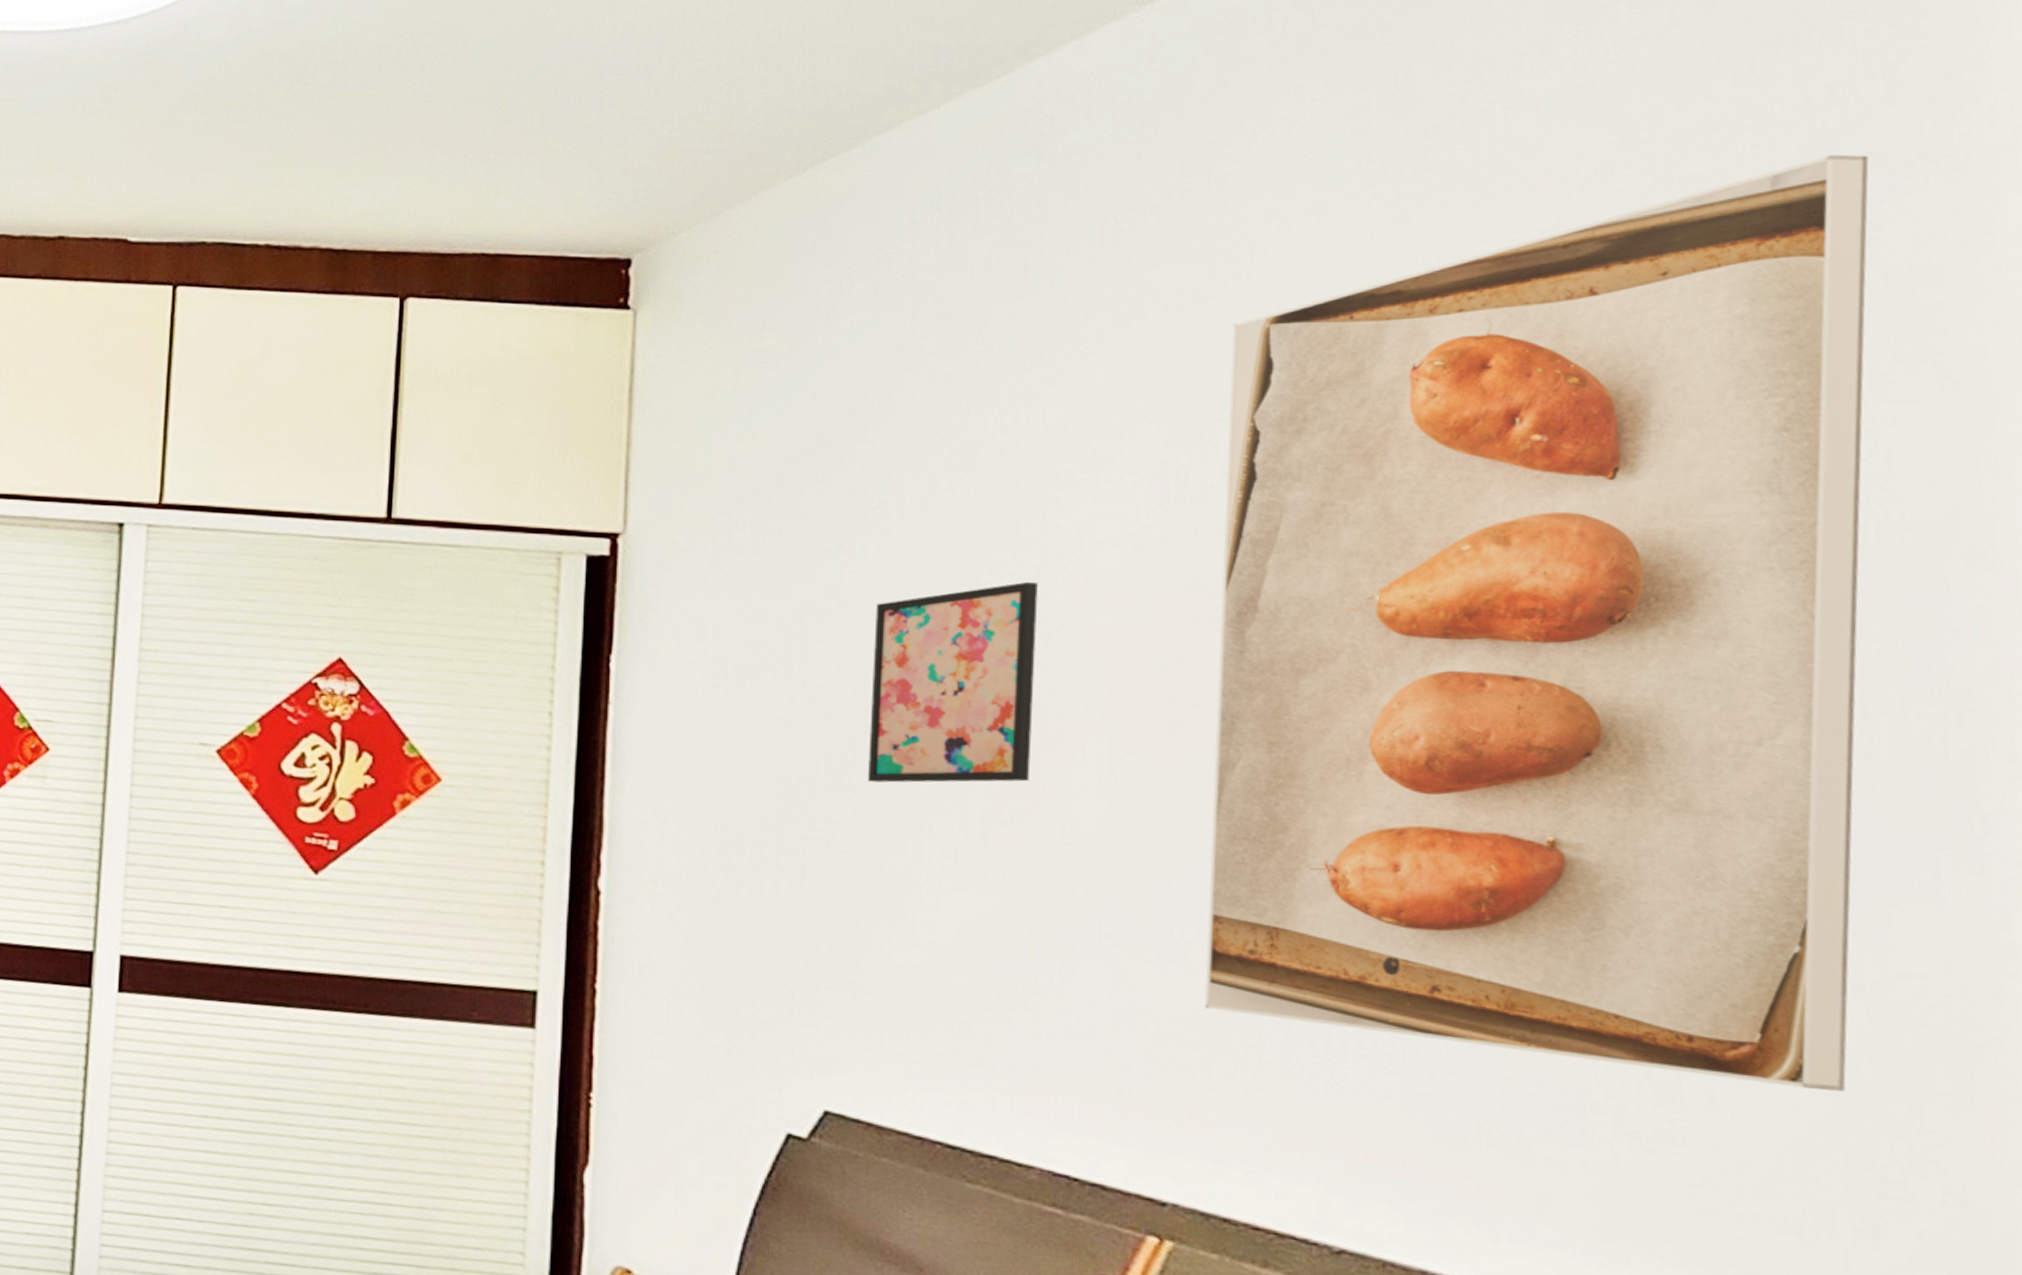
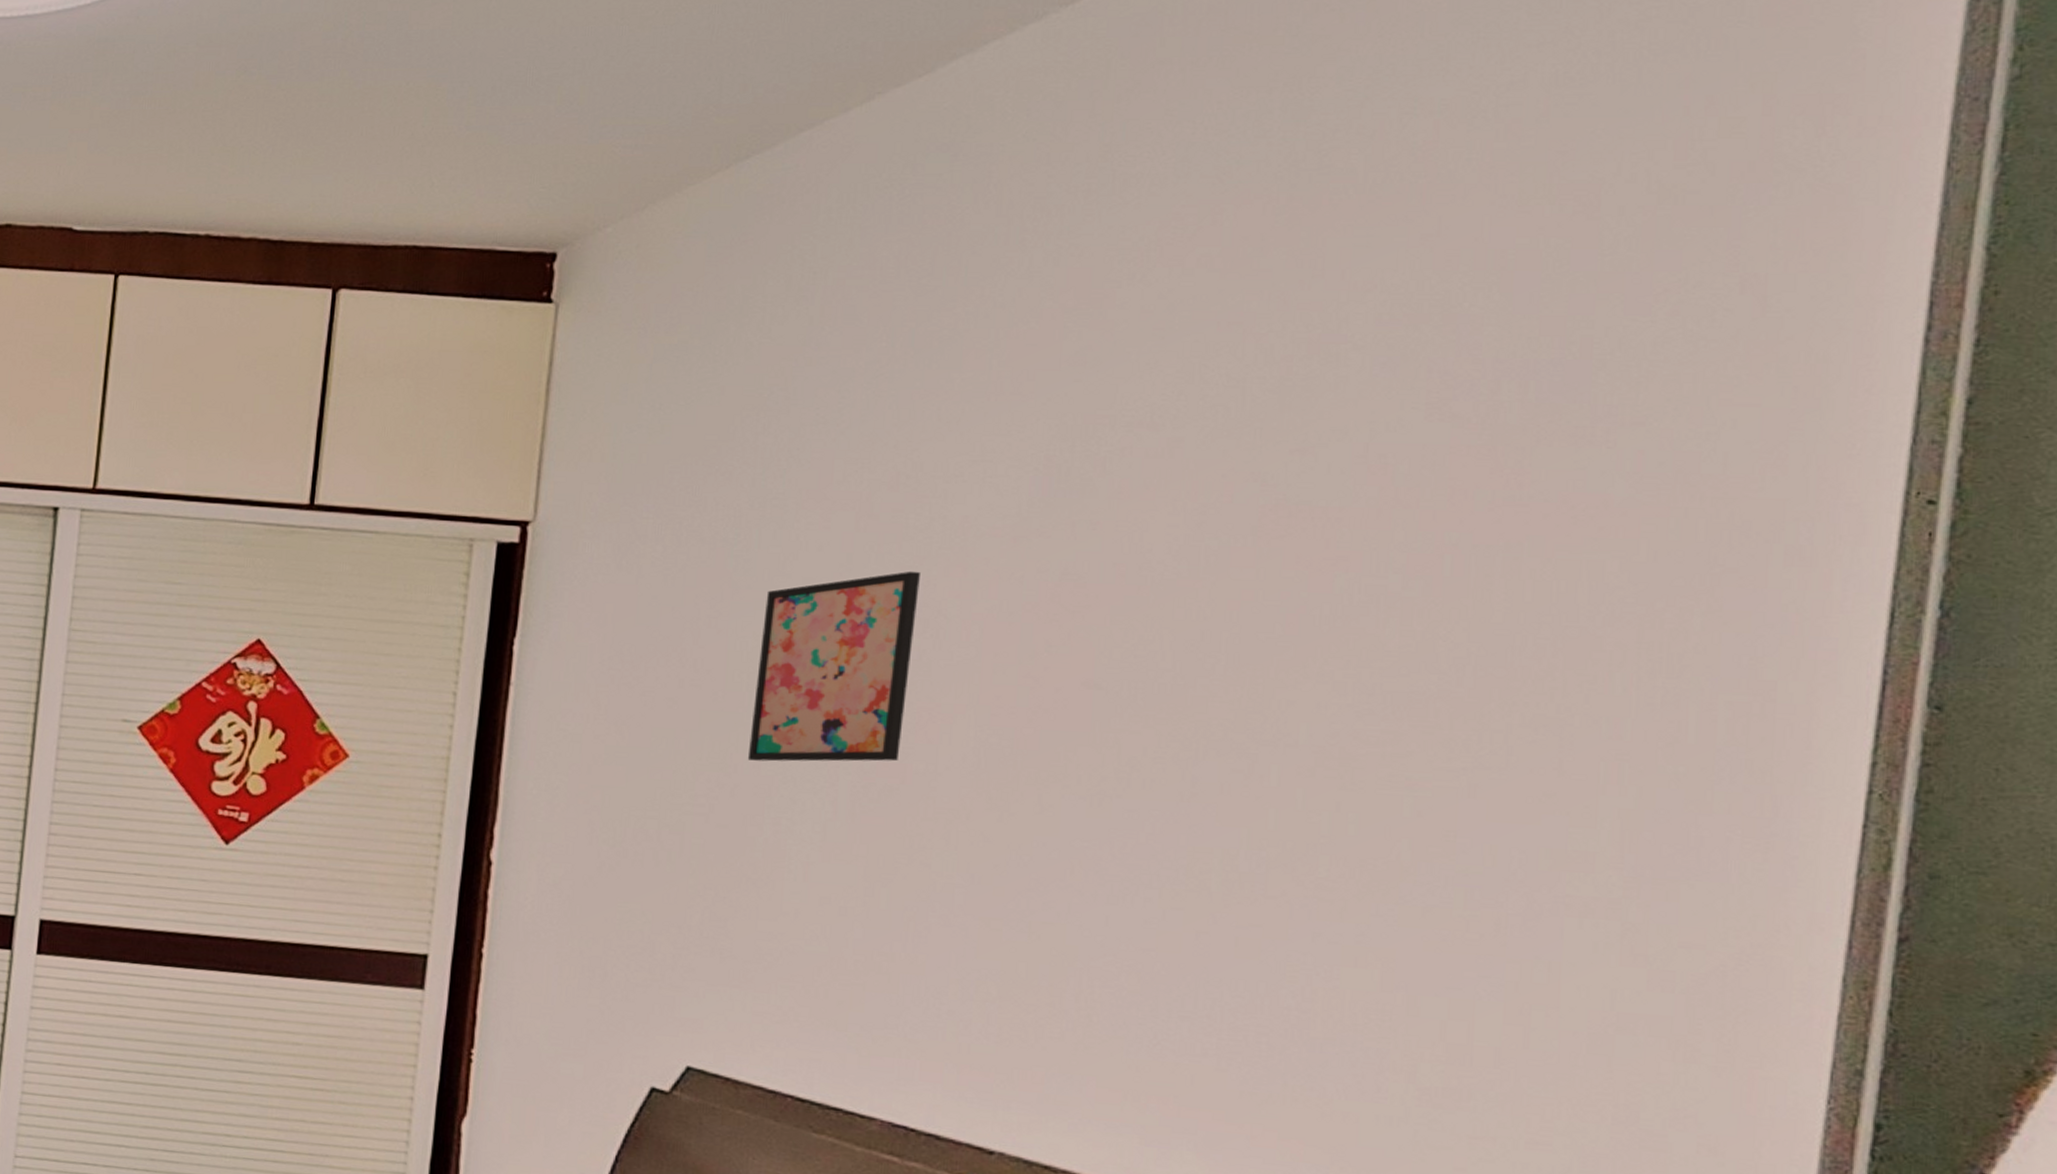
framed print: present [1204,154,1869,1093] -> none [1043,162,1739,1053]

